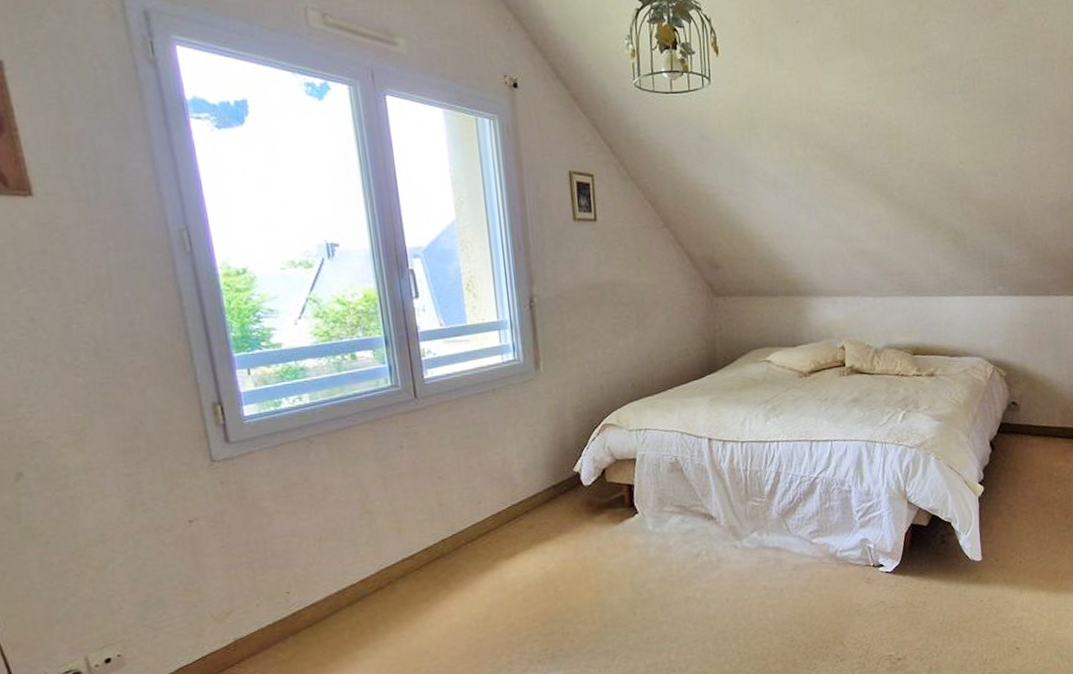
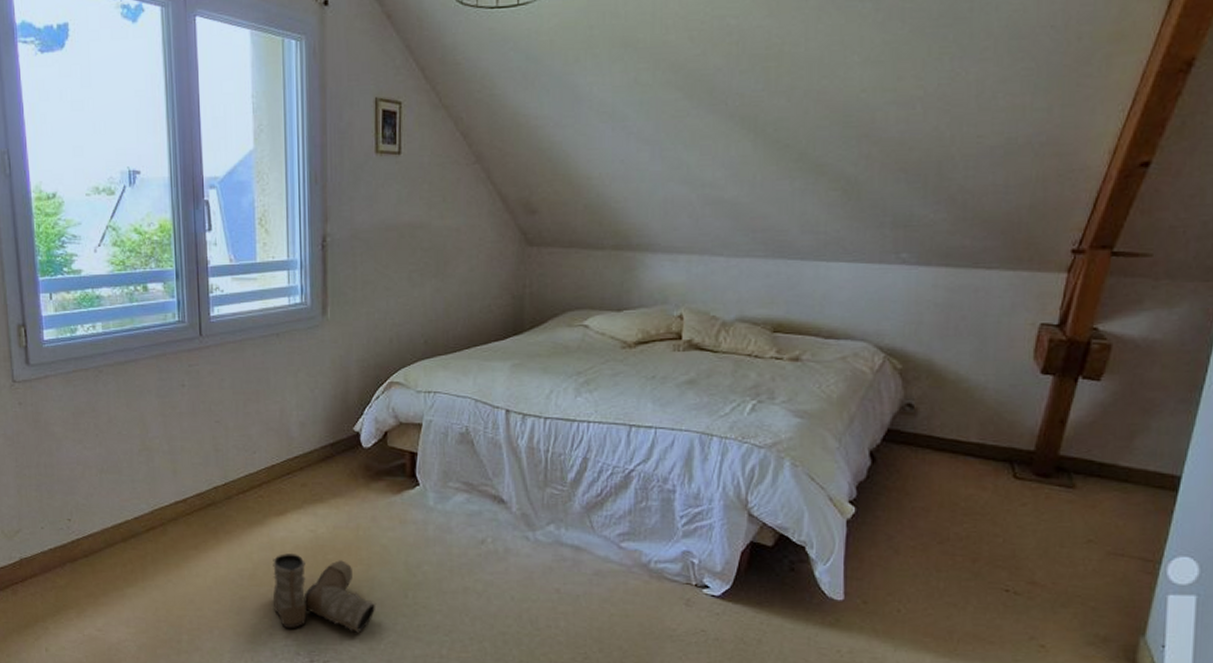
boots: none [506,590,608,662] -> present [273,552,376,633]

